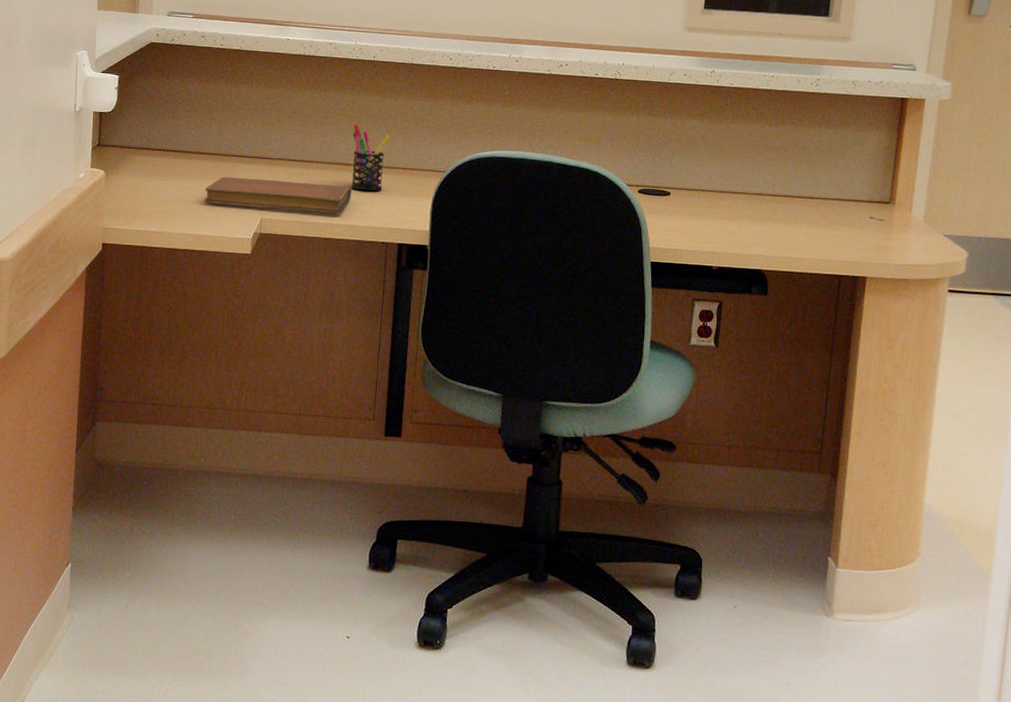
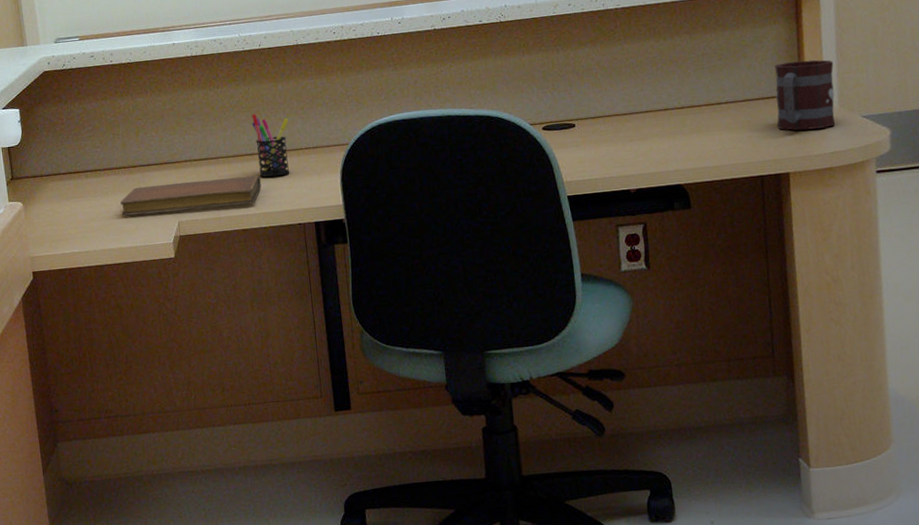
mug: none [862,169,926,240] -> present [775,59,836,131]

